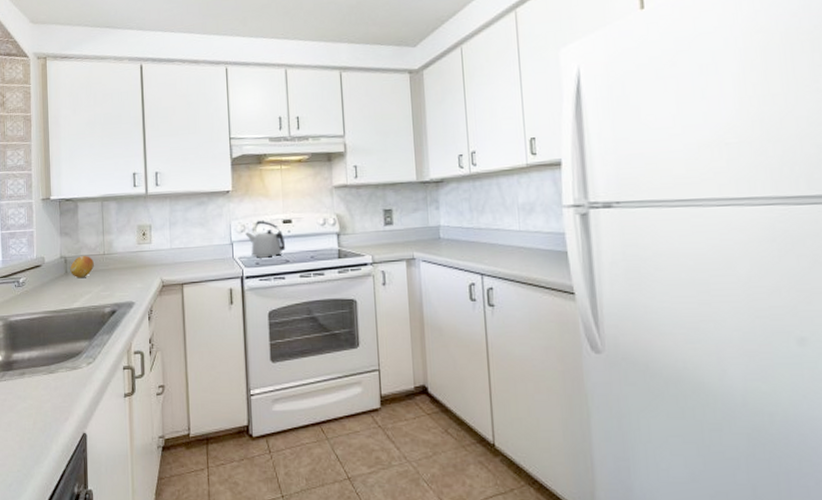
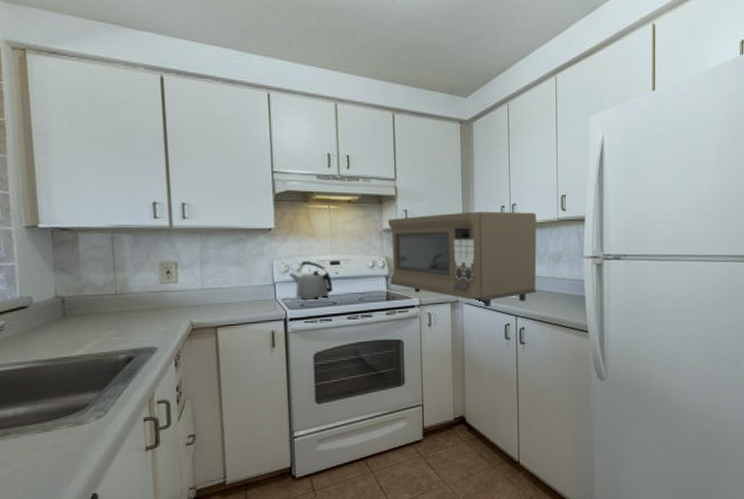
fruit: present [70,256,94,279] -> none [69,296,103,322]
microwave: none [338,159,506,265] -> present [388,211,537,308]

